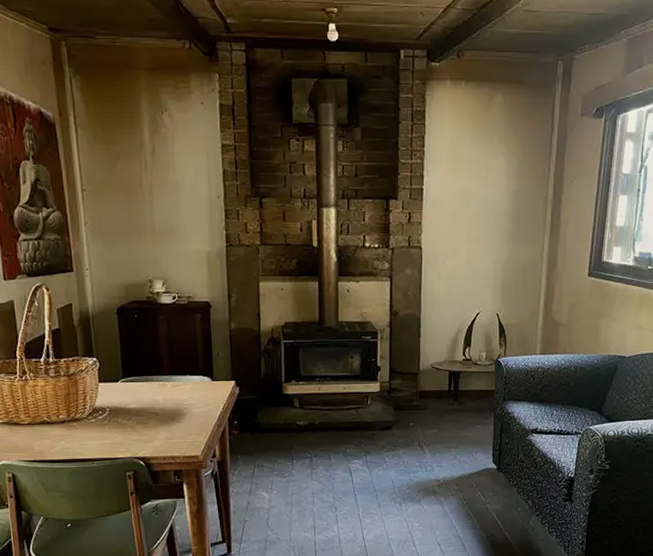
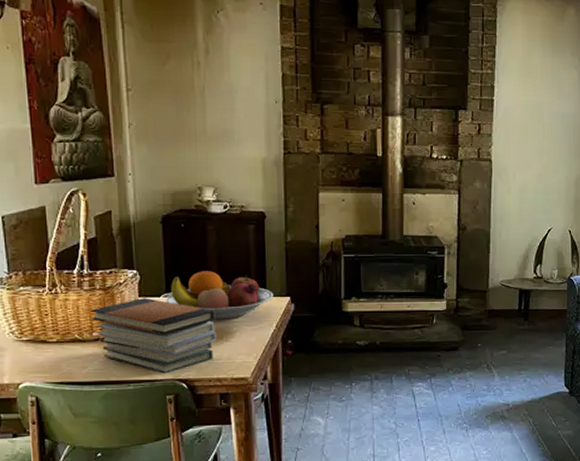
book stack: none [56,383,170,452] -> present [90,298,217,374]
fruit bowl: none [123,357,220,403] -> present [166,271,274,320]

